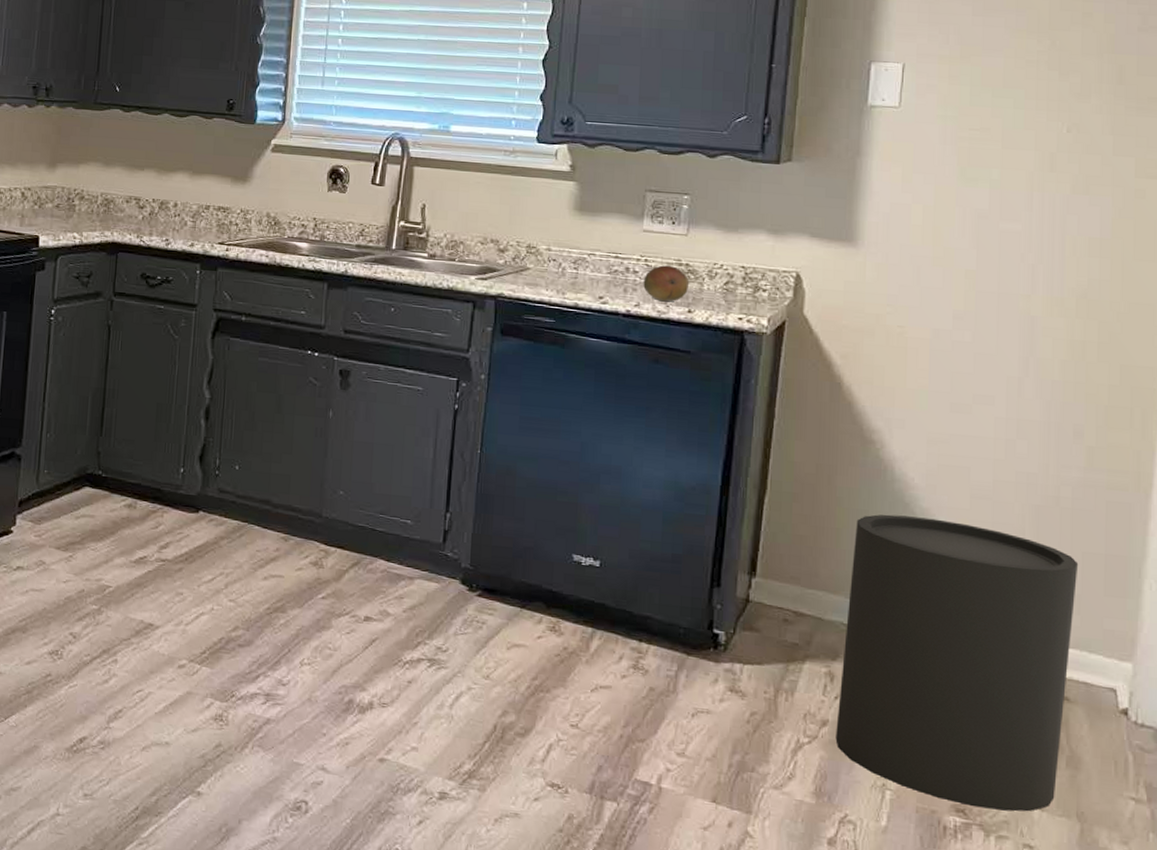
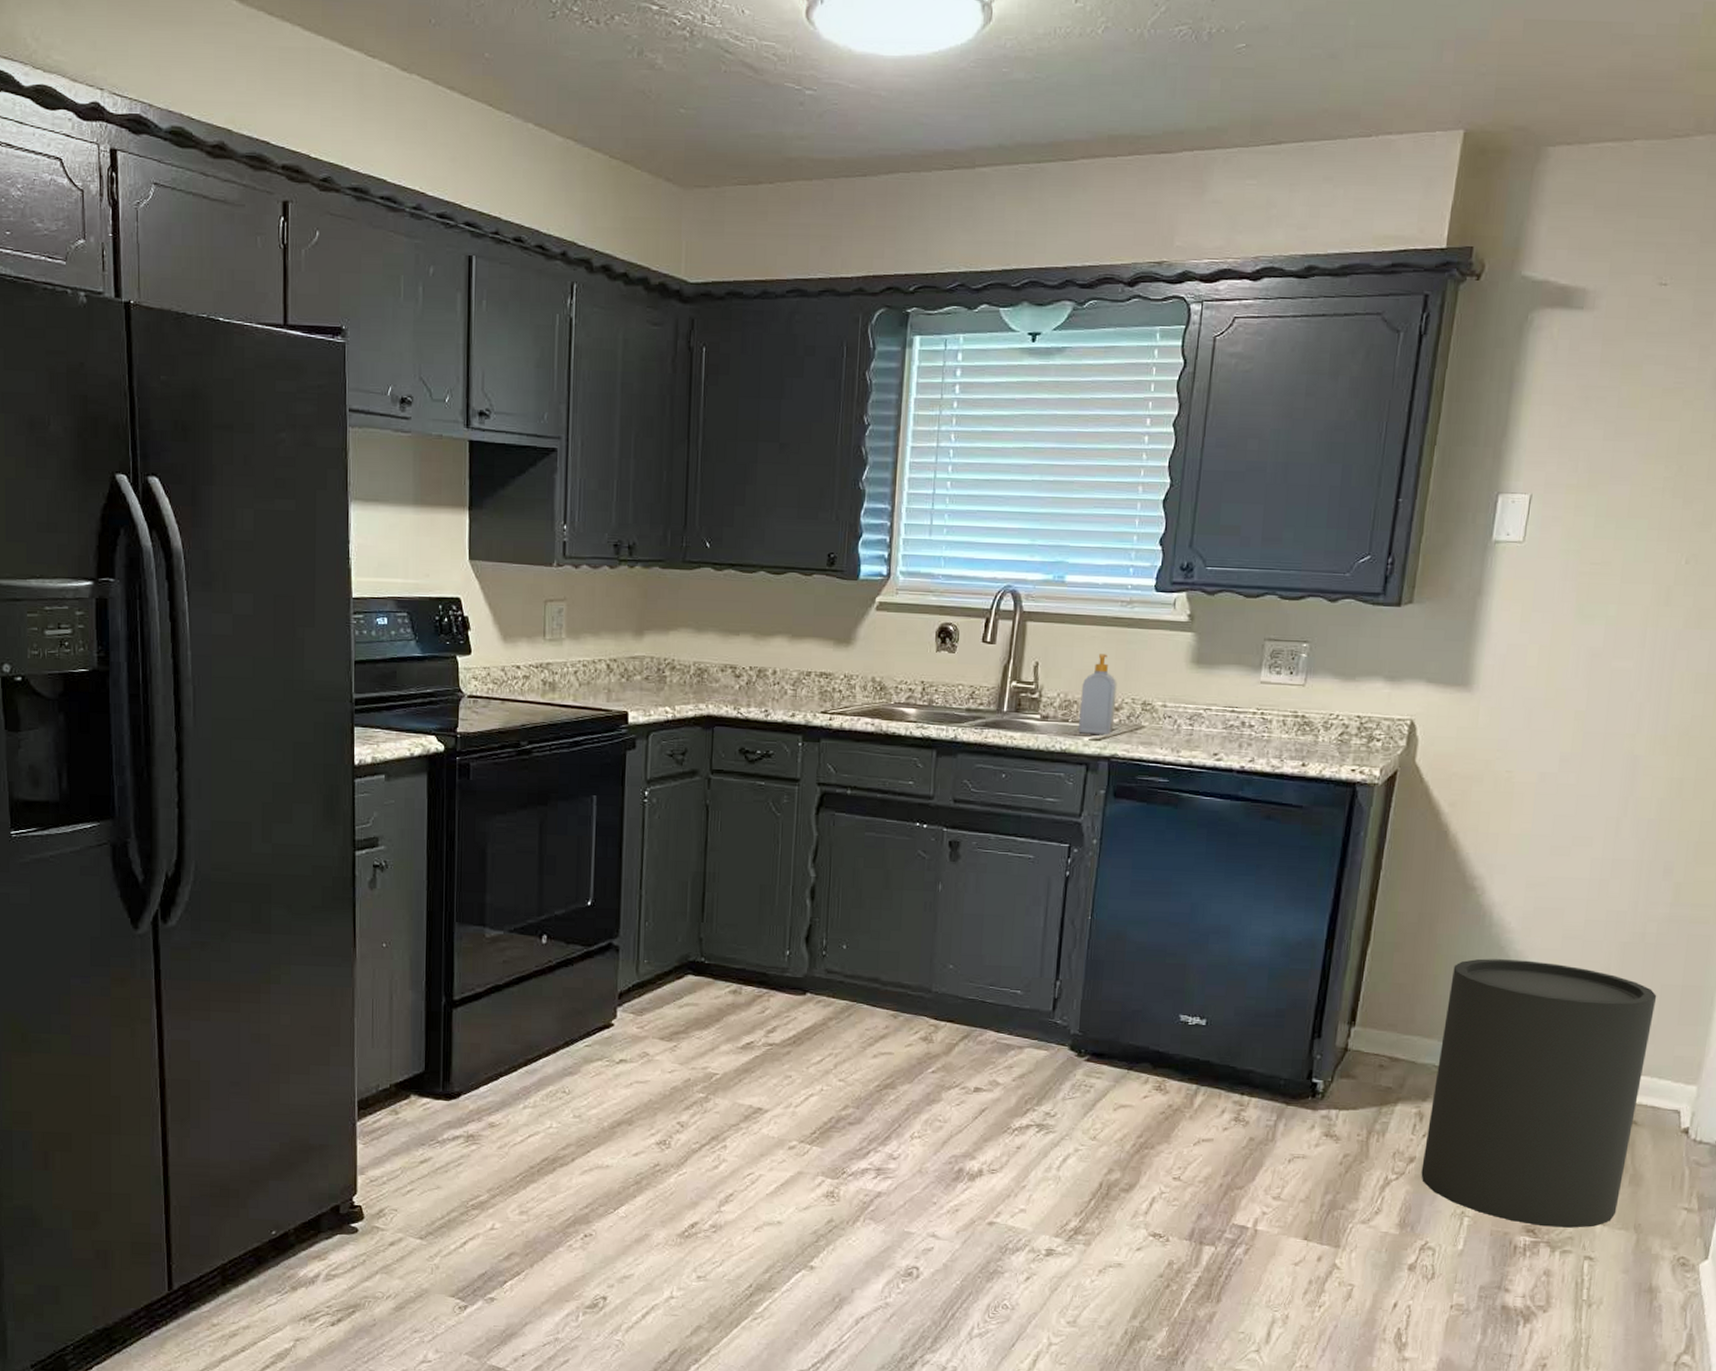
soap bottle: none [464,198,502,275] -> present [1077,654,1117,735]
fruit: present [643,265,690,302] -> none [1258,718,1305,756]

